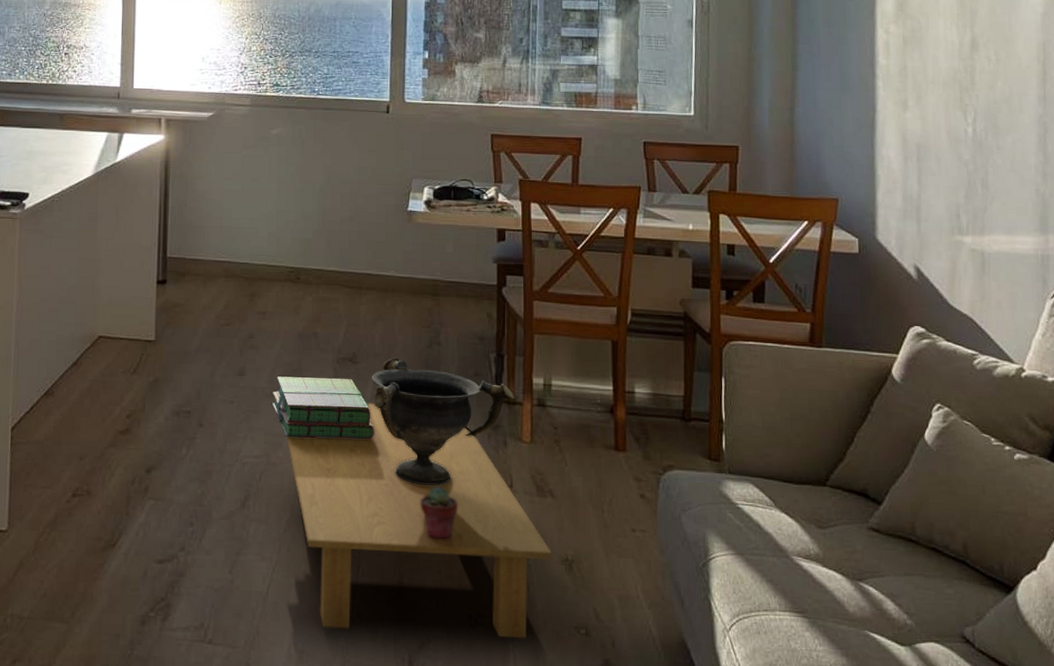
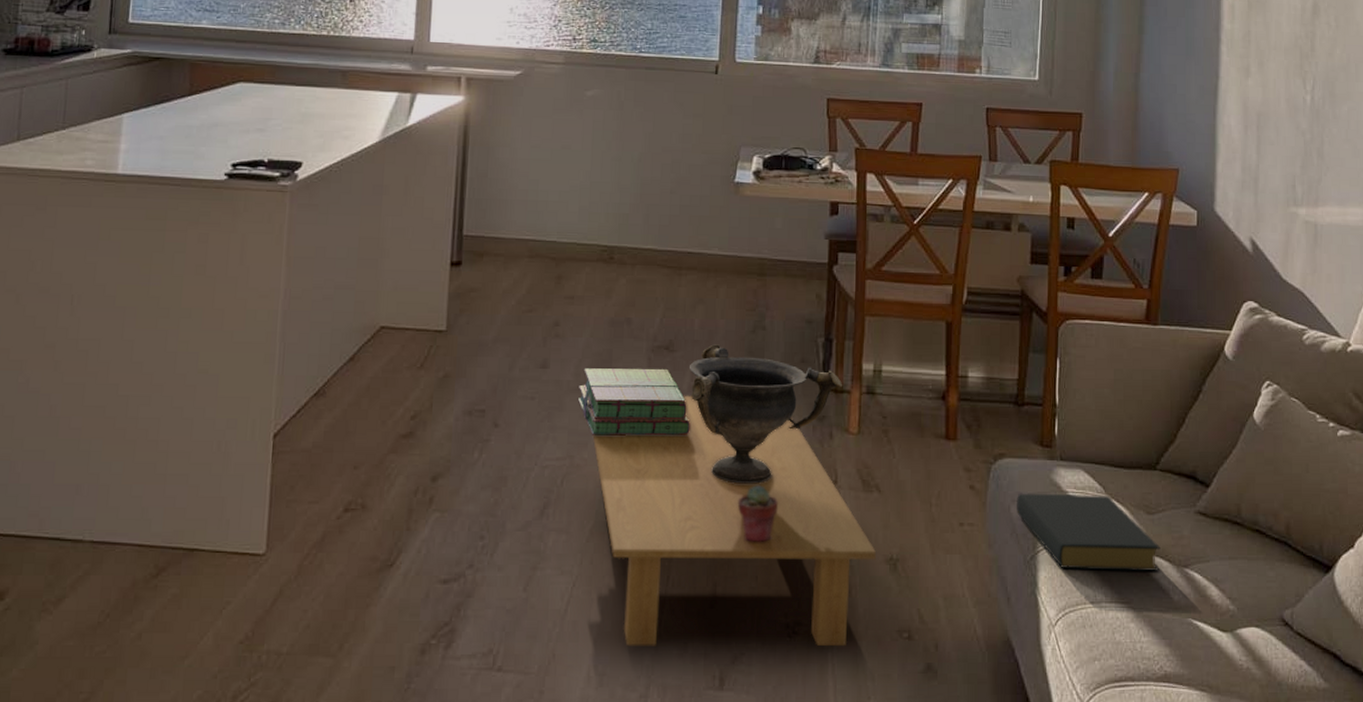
hardback book: none [687,503,834,584] -> present [1017,493,1161,572]

